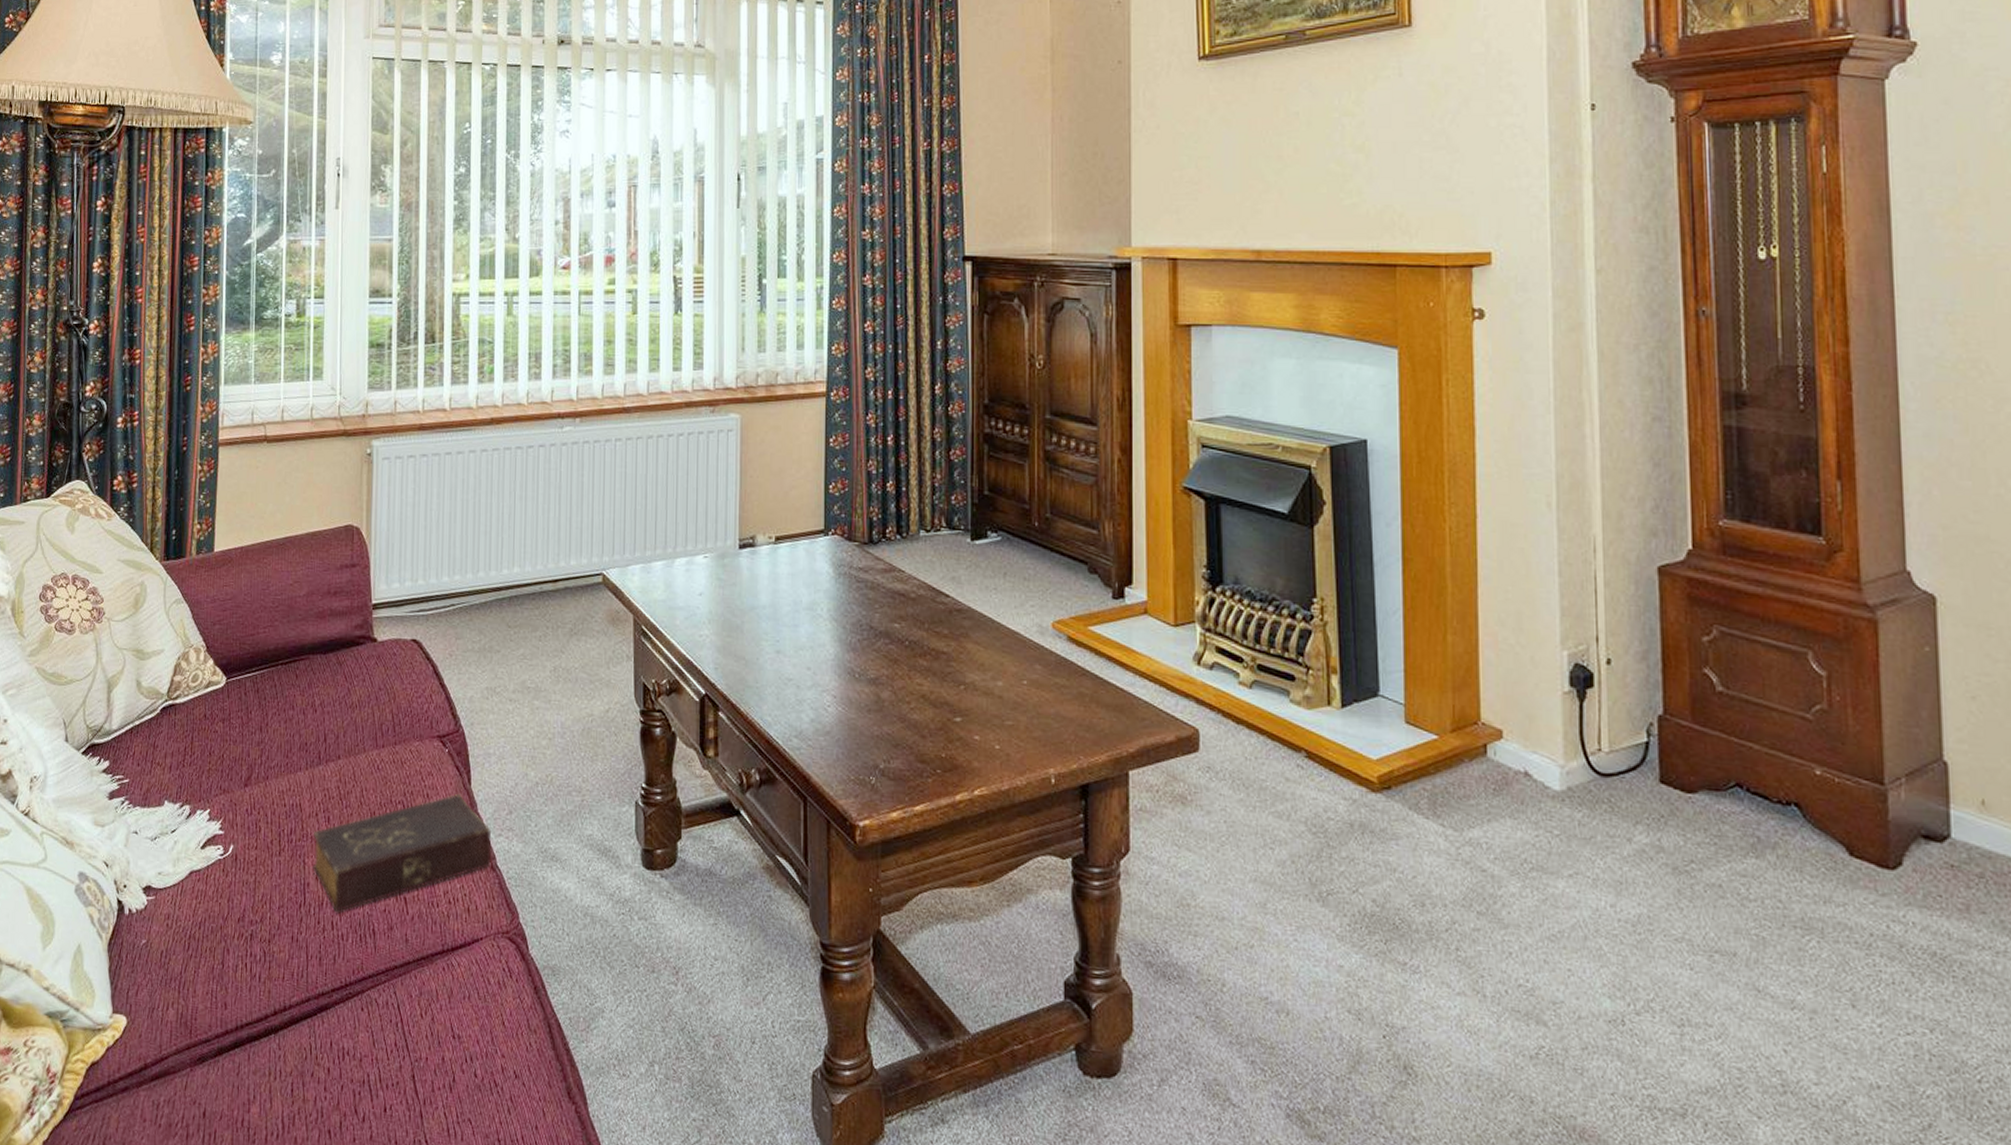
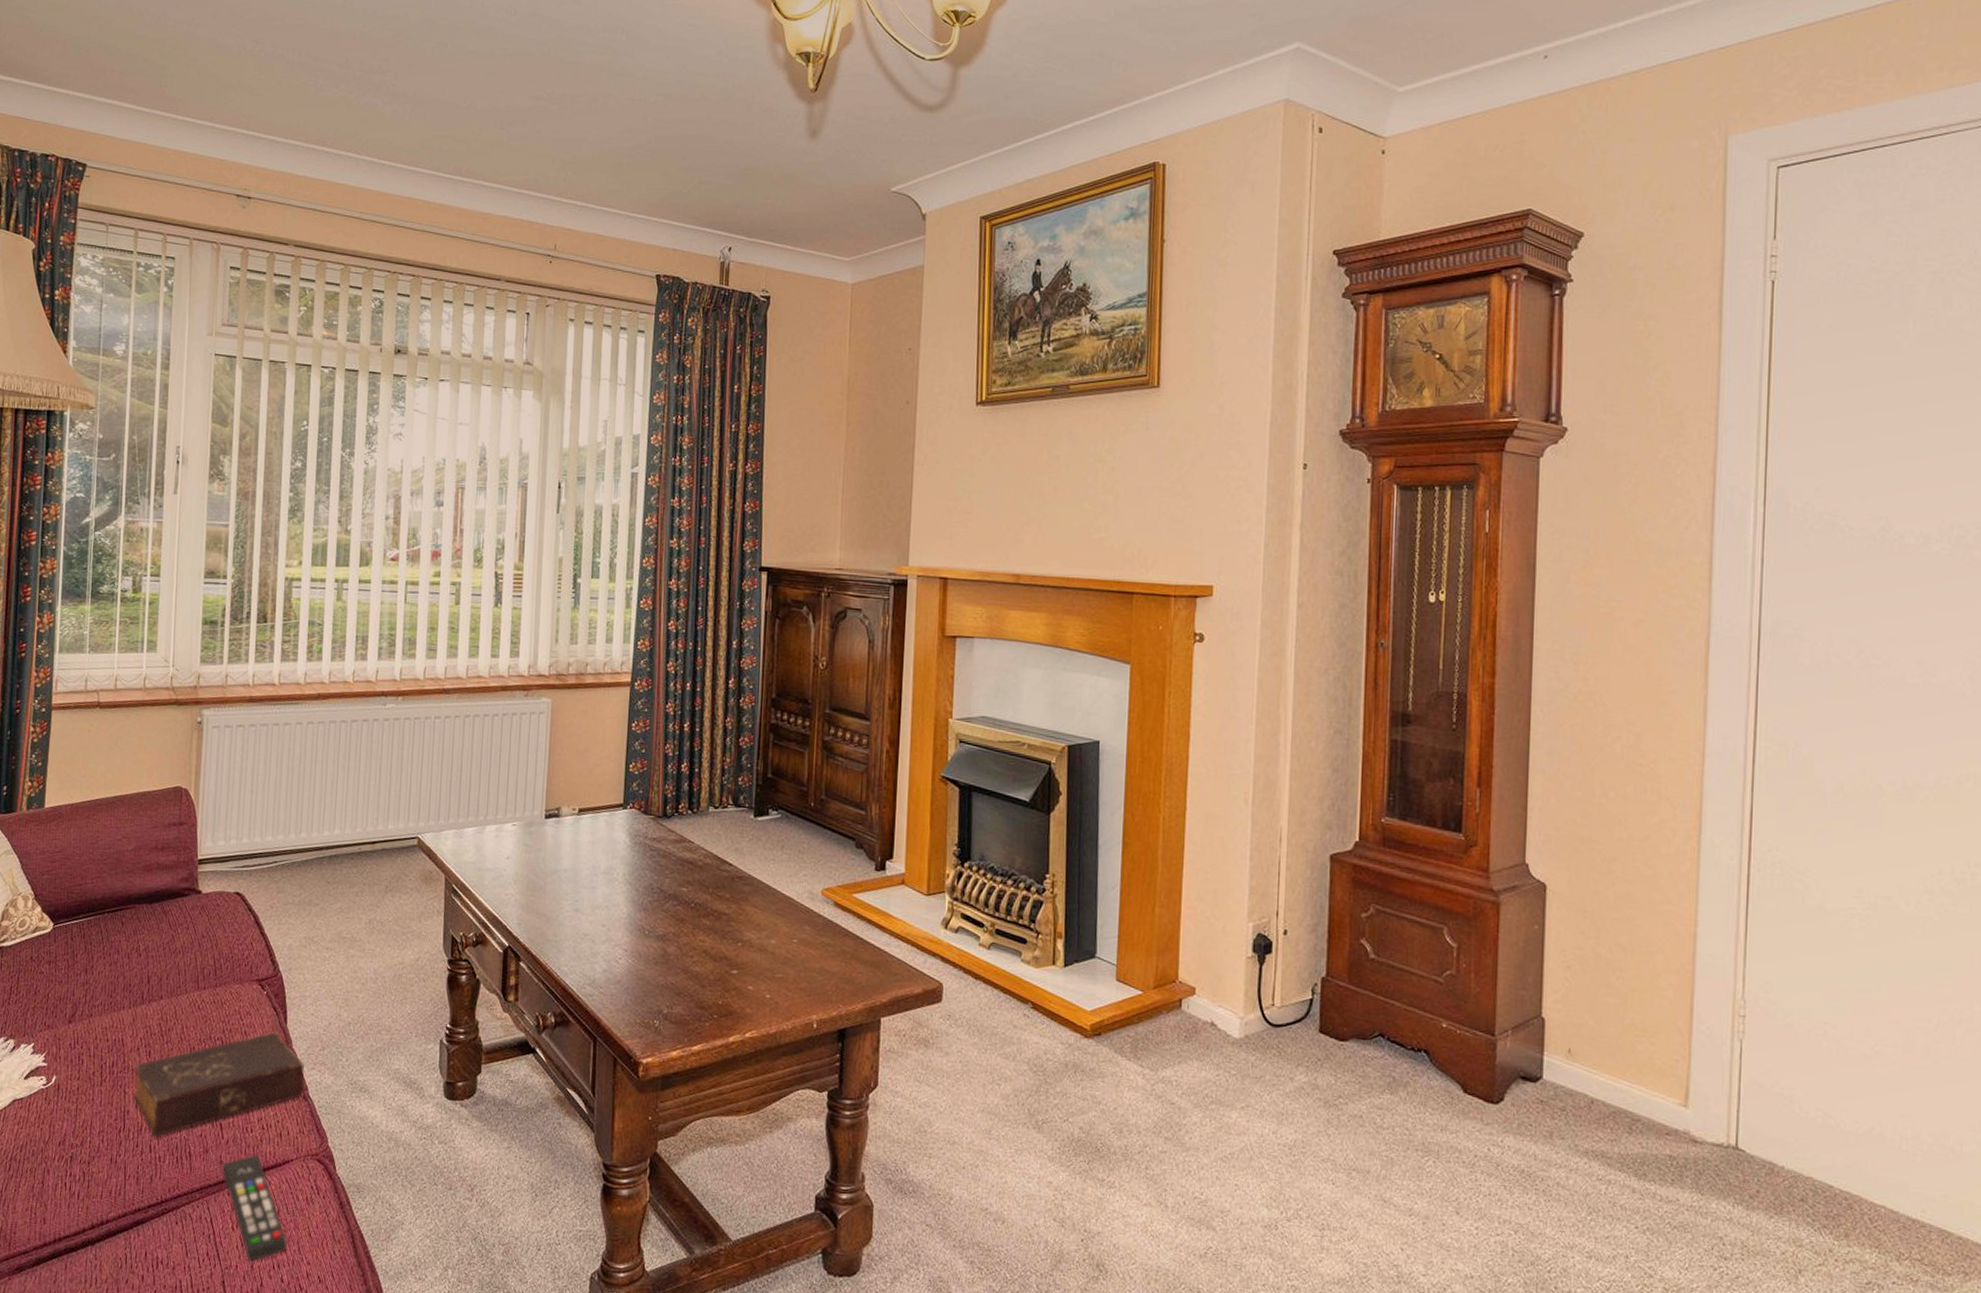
remote control: none [409,931,479,1055] -> present [223,1154,287,1263]

